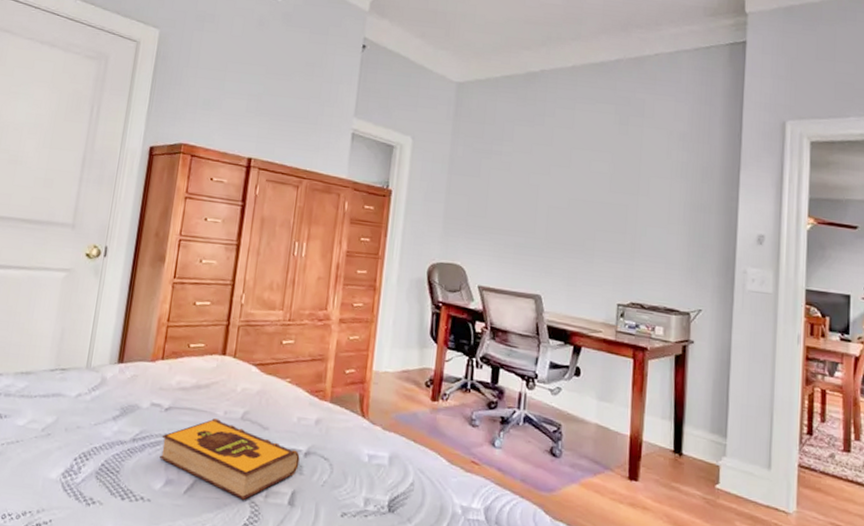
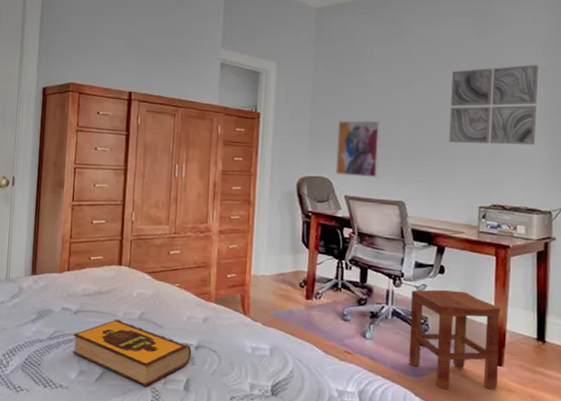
wall art: none [470,204,520,268] -> present [336,120,382,178]
stool: none [540,393,637,507] -> present [409,289,501,390]
wall art: none [588,157,679,241] -> present [449,65,538,145]

